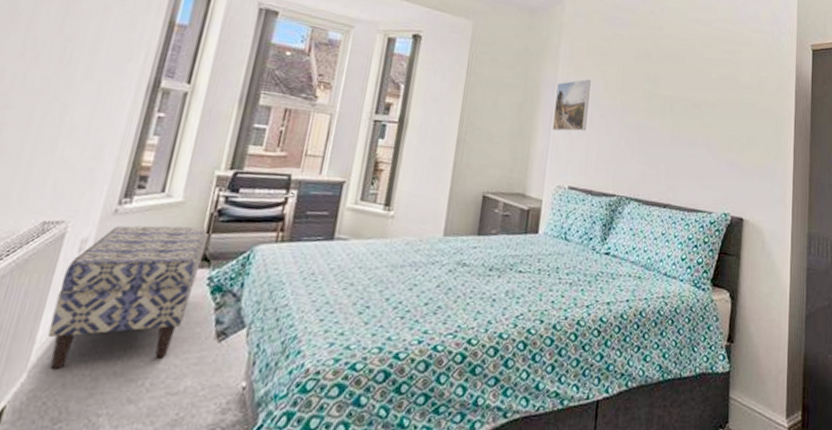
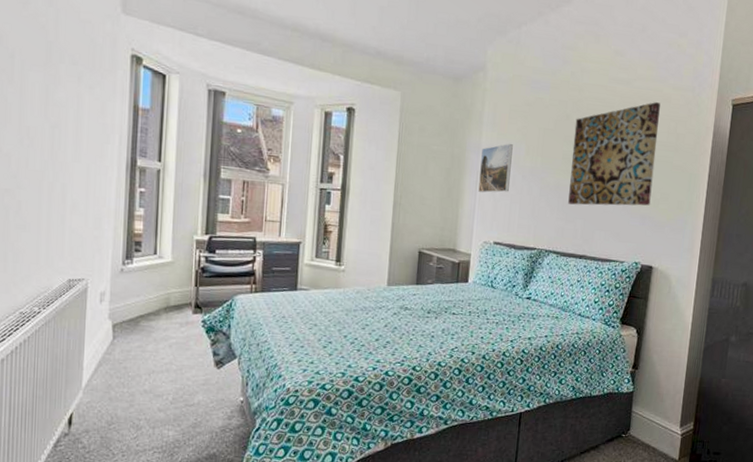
bench: present [47,225,207,369] -> none [91,281,196,388]
wall art: none [650,44,741,151] -> present [568,102,660,206]

